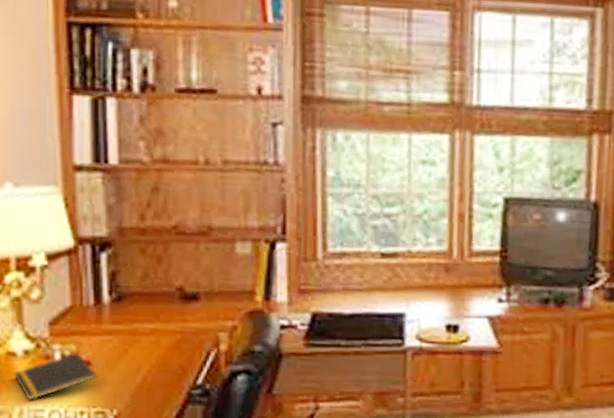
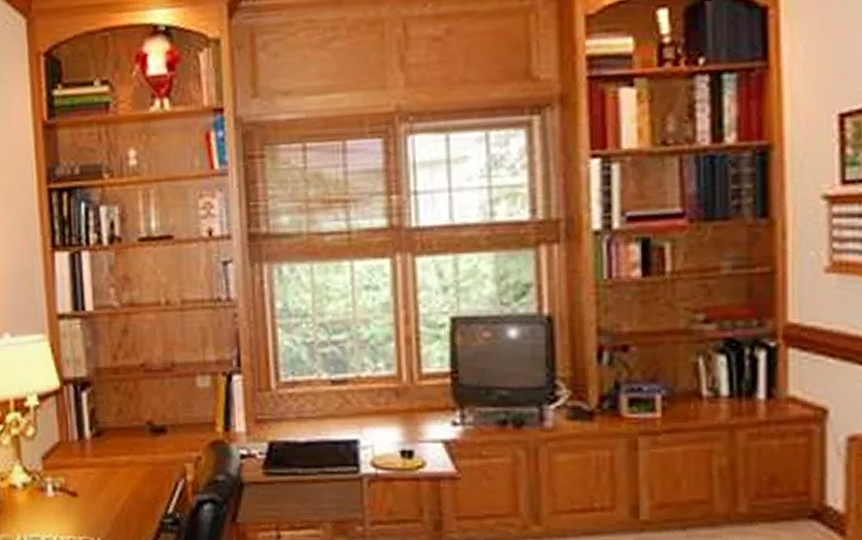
notepad: present [13,352,97,400] -> none [15,484,83,529]

